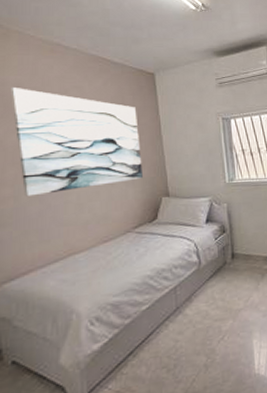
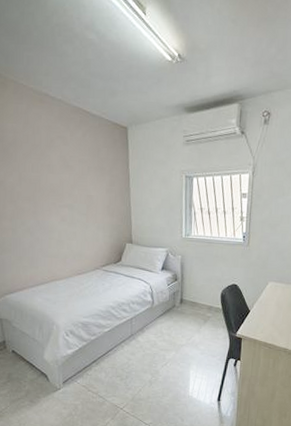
wall art: present [10,88,143,197] -> none [8,134,112,230]

